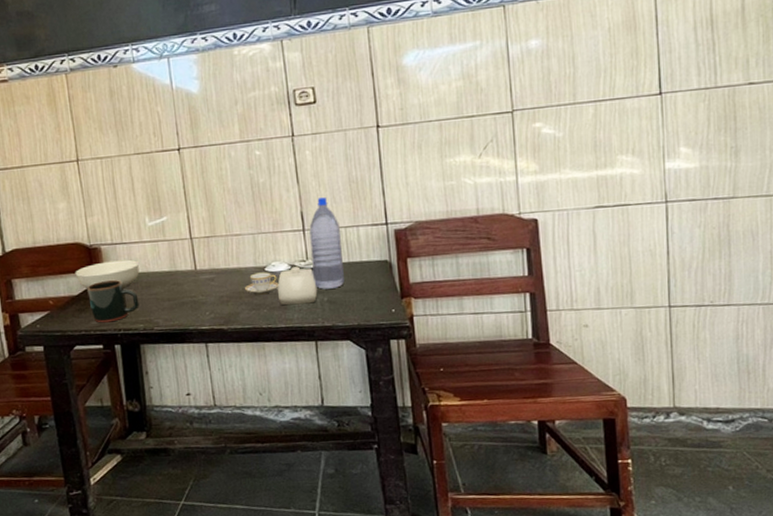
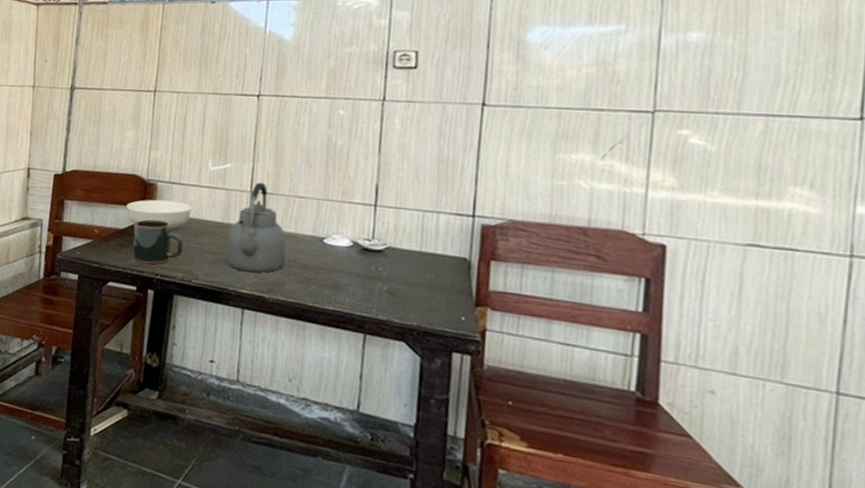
kettle: none [178,228,236,310] -> present [225,182,287,273]
teacup: present [245,272,279,295] -> none [297,242,336,269]
sugar bowl: present [277,266,318,306] -> none [332,244,379,290]
water bottle: present [309,197,345,289] -> none [376,173,419,279]

